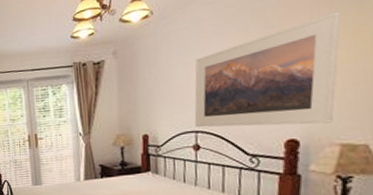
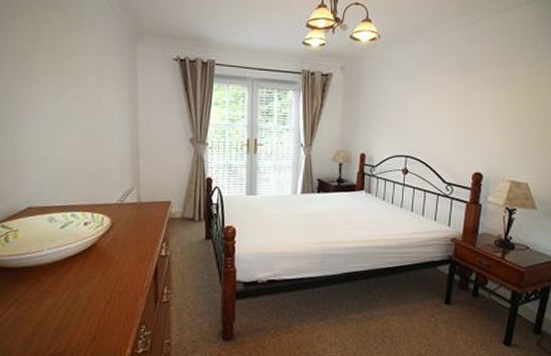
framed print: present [194,11,342,128] -> none [406,69,519,162]

